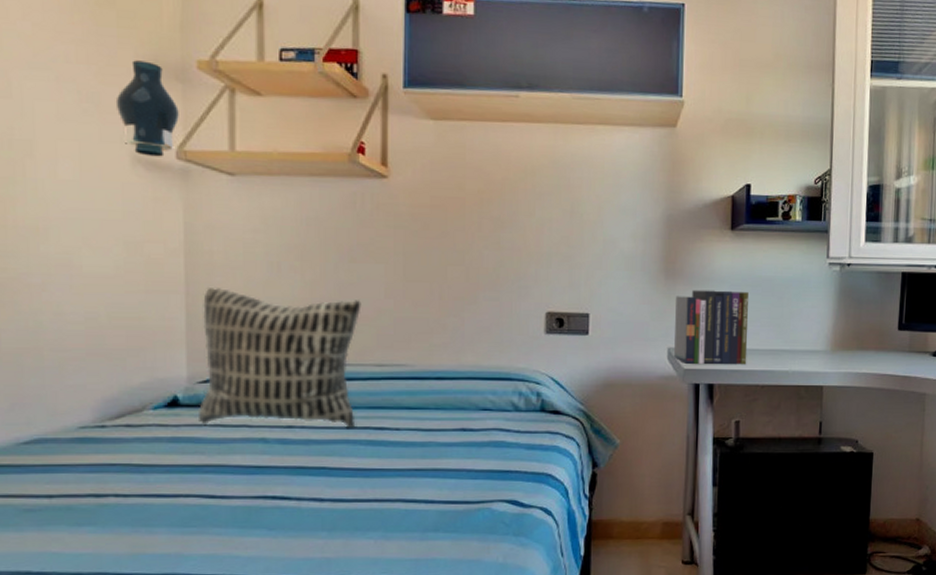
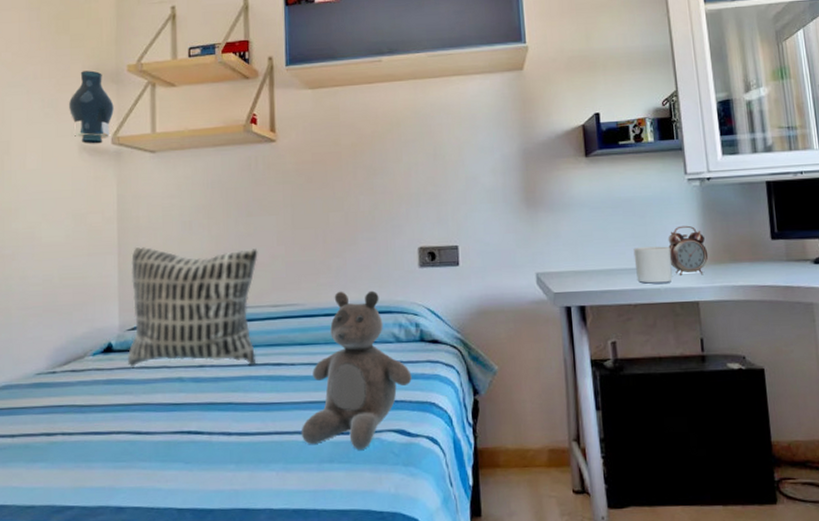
stuffed animal: none [404,353,529,519] -> present [301,290,412,450]
books: present [674,290,749,365] -> none [539,213,616,288]
mug: none [767,329,804,367] -> present [633,246,673,285]
alarm clock: none [801,310,838,360] -> present [668,225,709,275]

